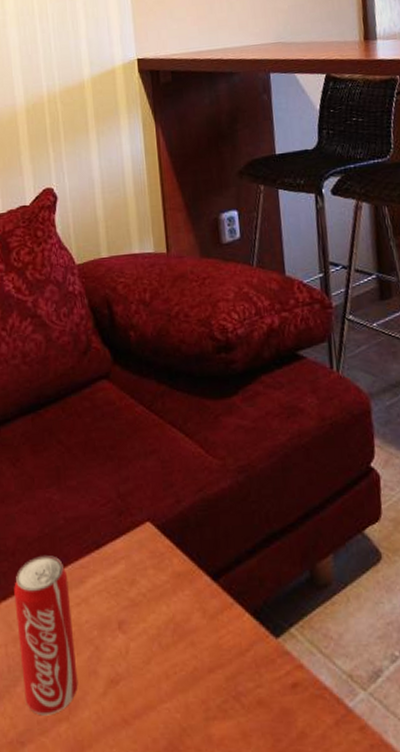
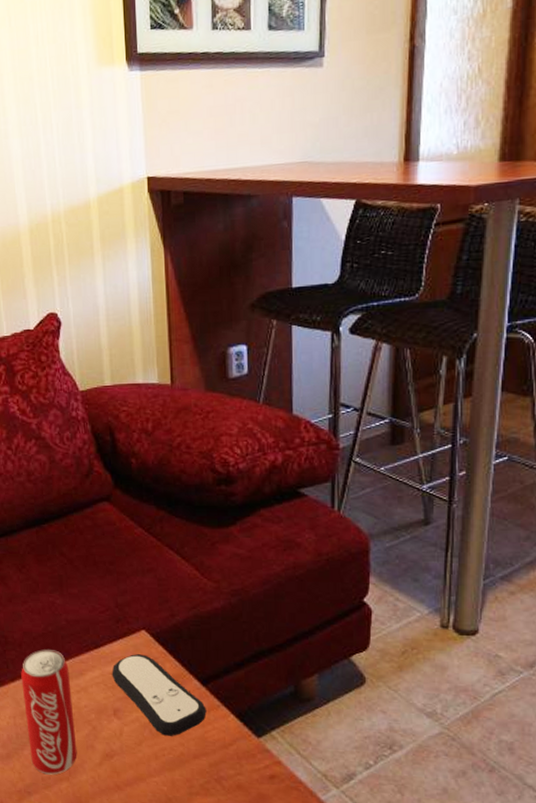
remote control: none [115,551,220,648] -> present [111,654,207,736]

